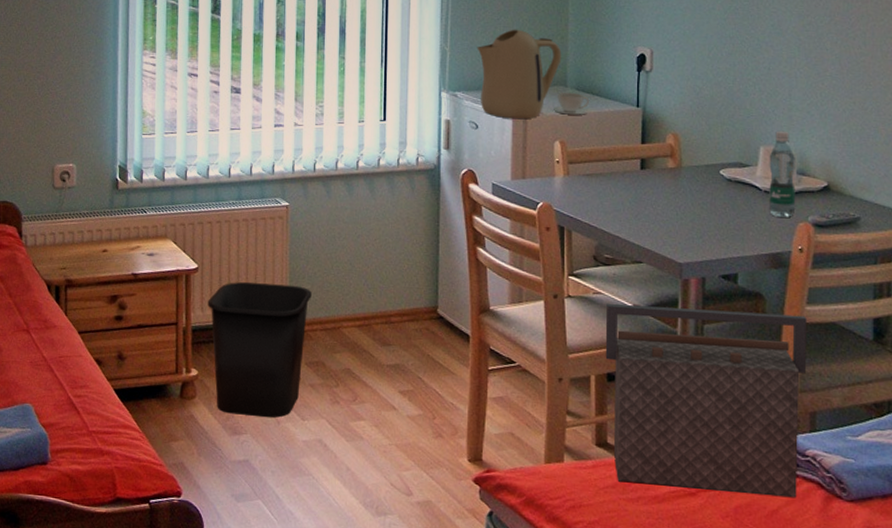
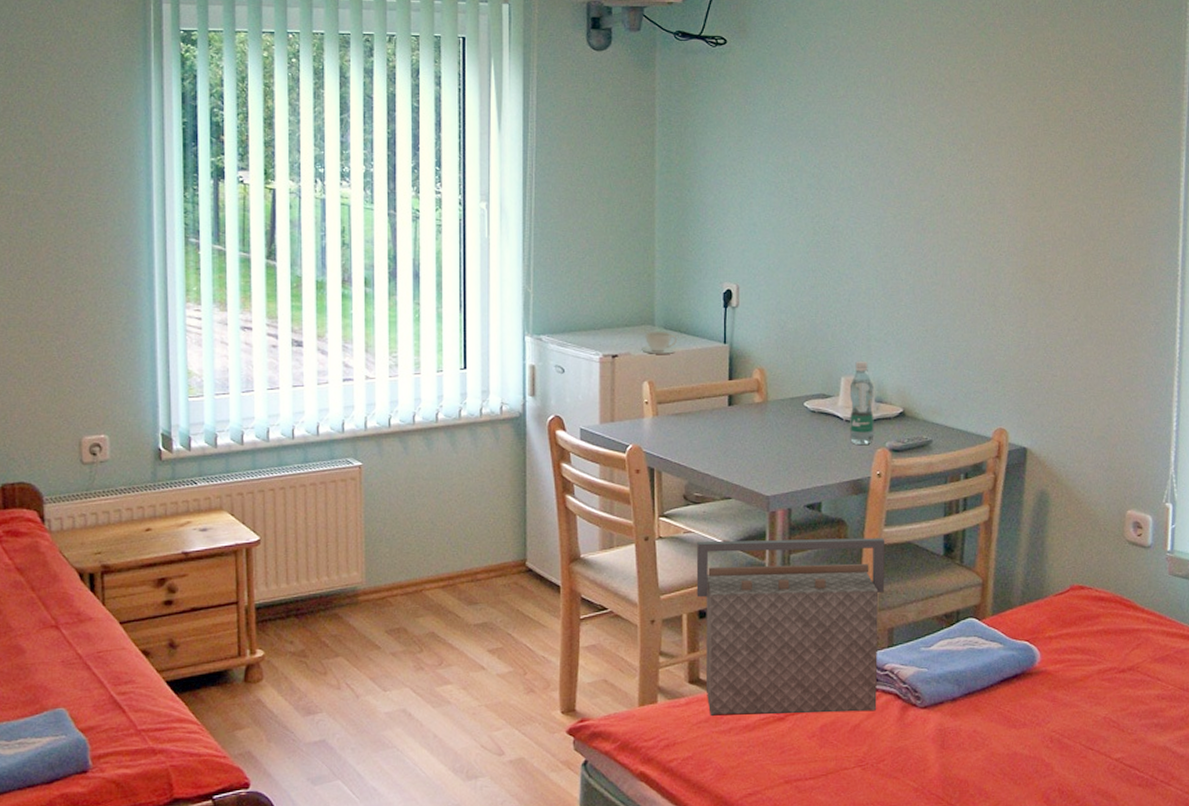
waste bin: present [207,281,312,418] -> none [273,550,390,693]
kettle: present [477,29,562,120] -> none [561,268,649,361]

